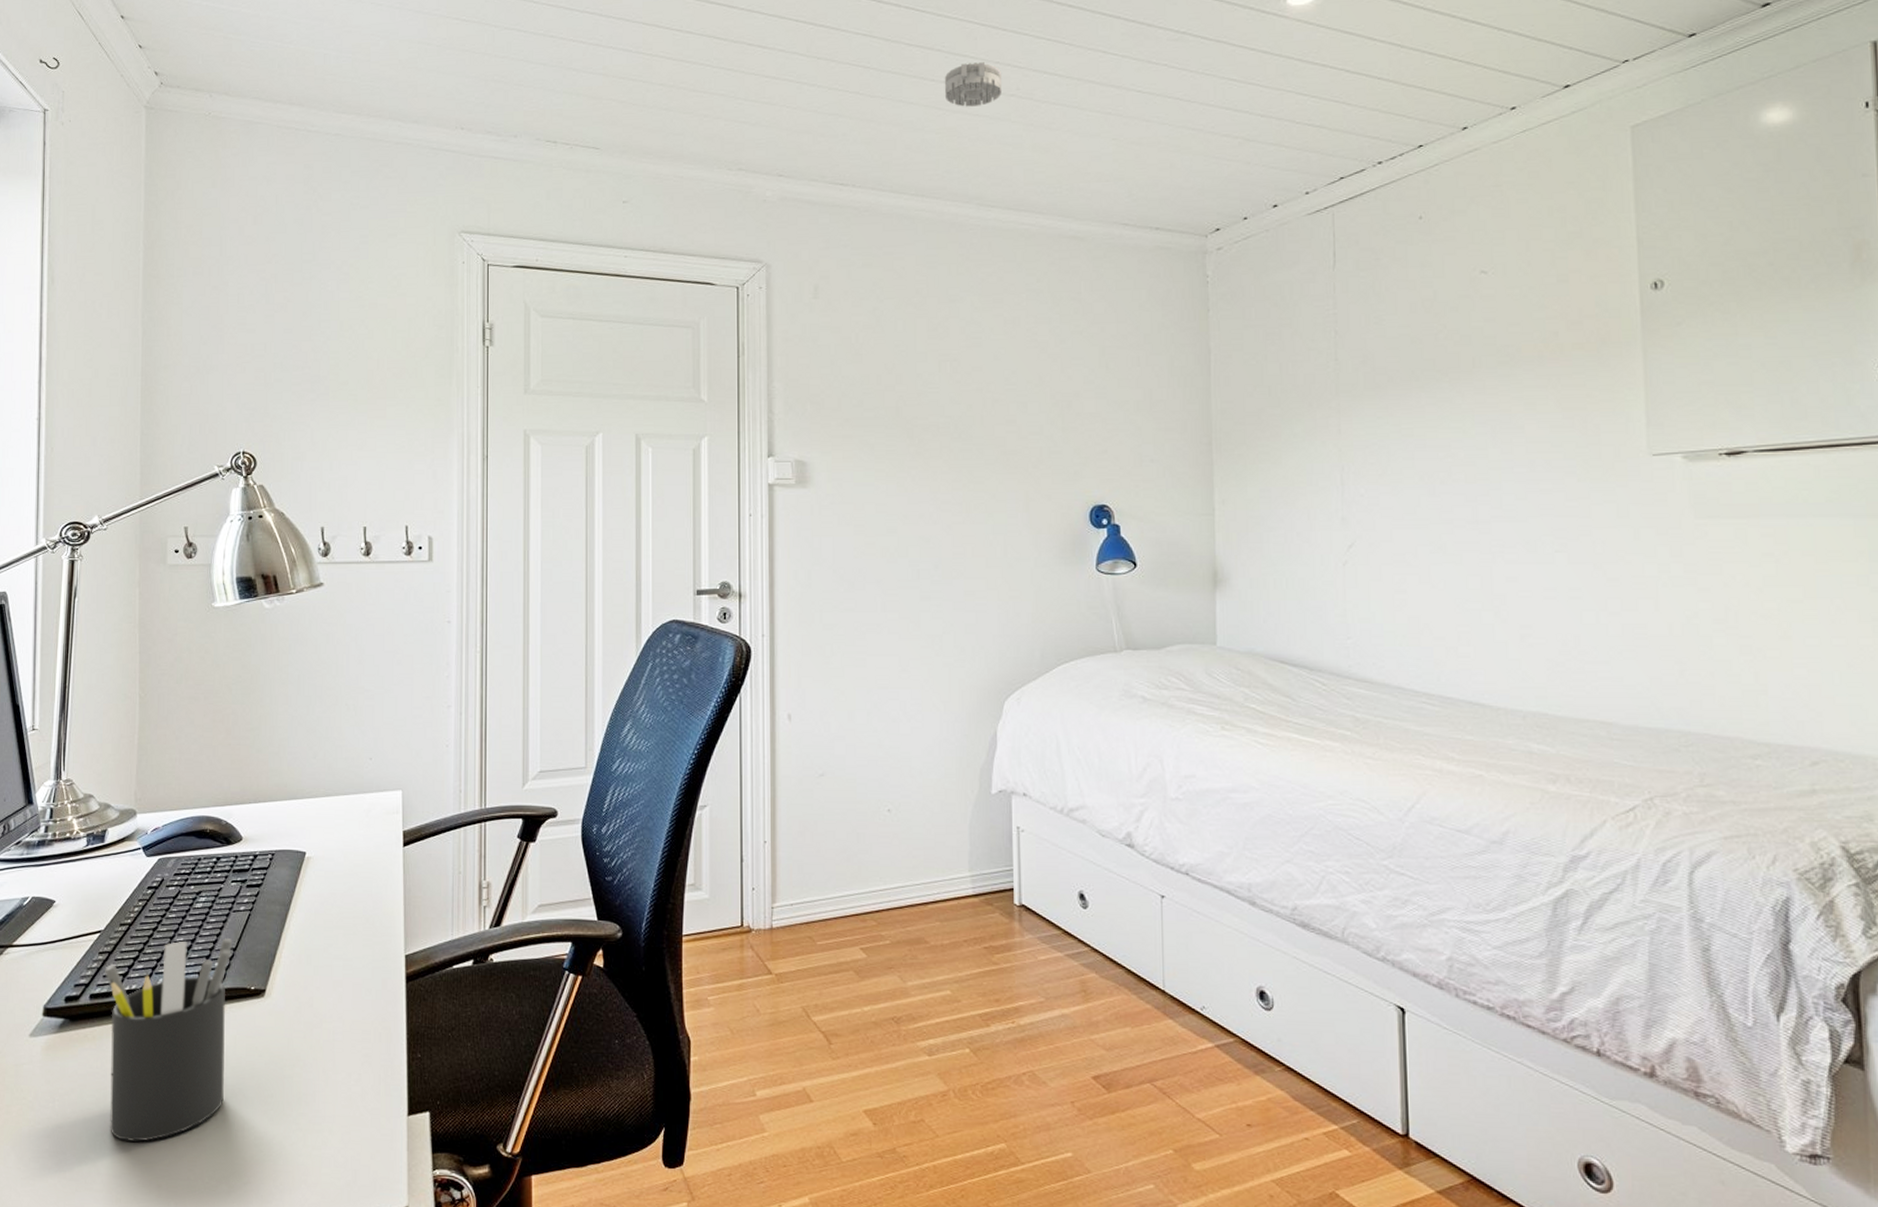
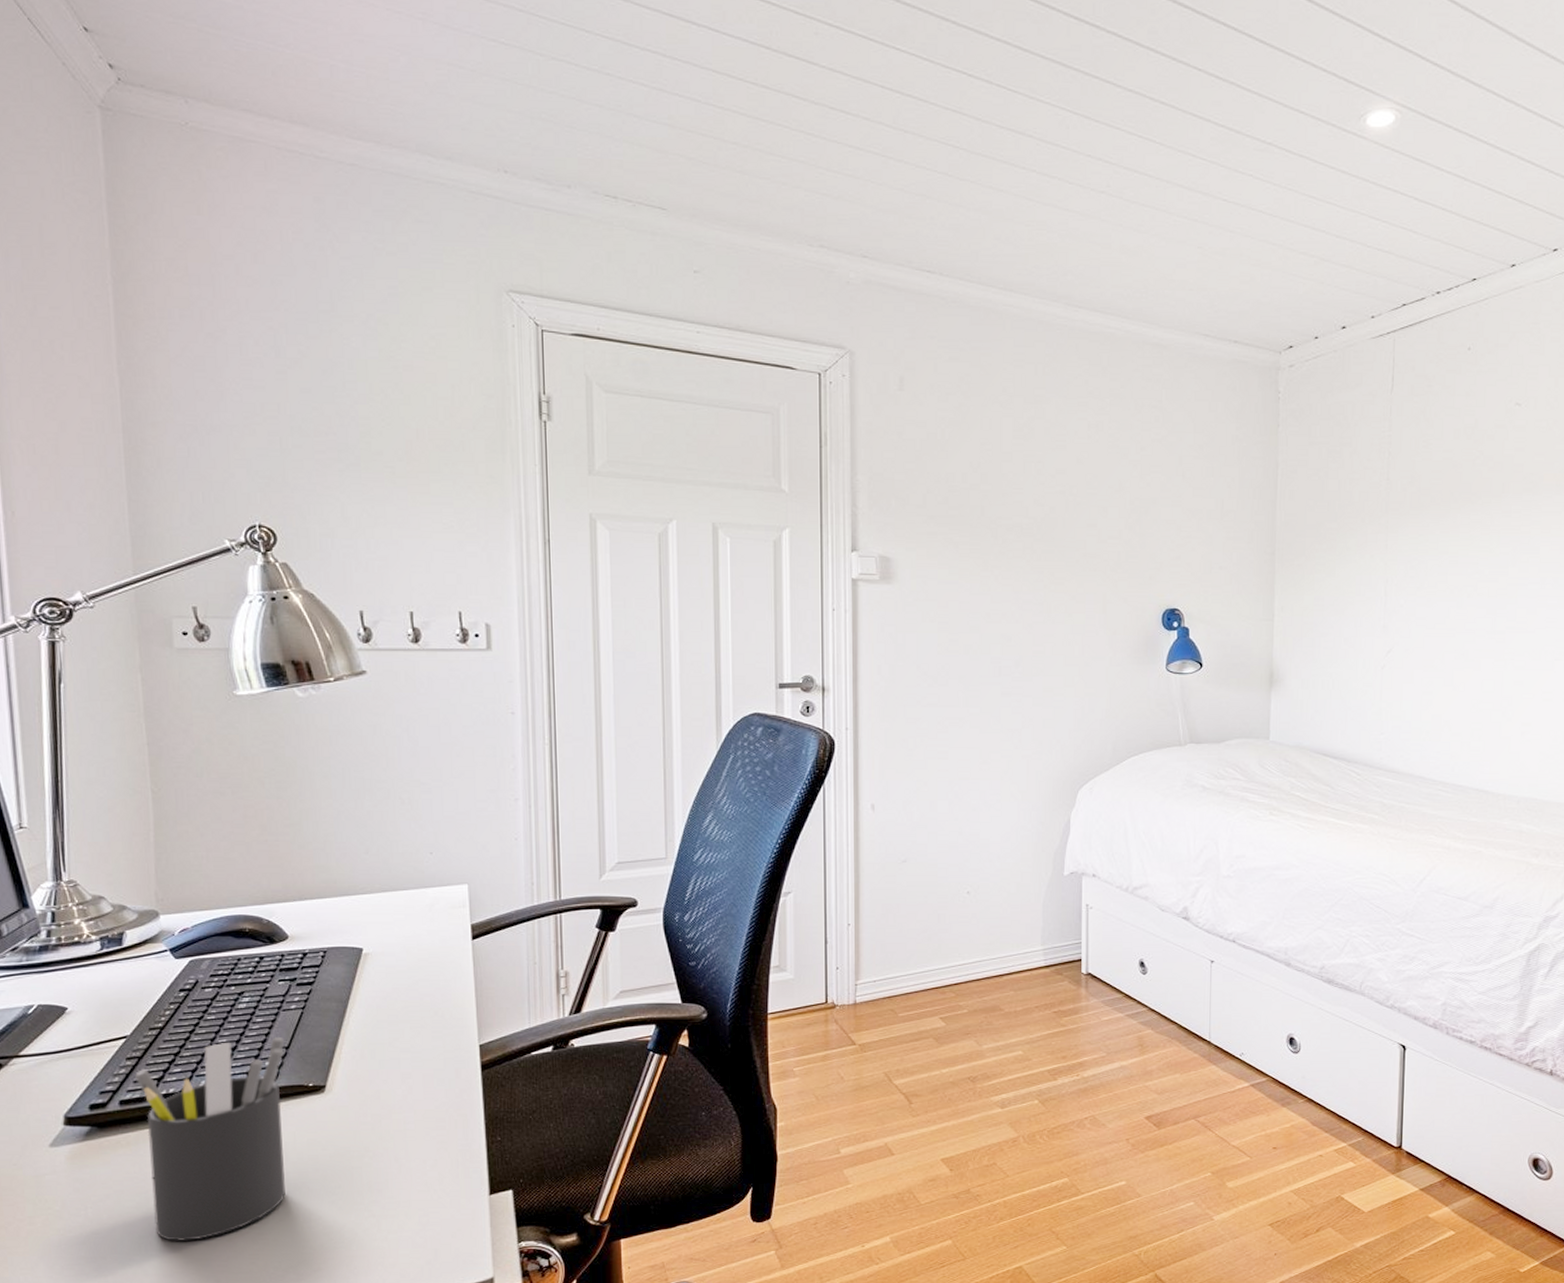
smoke detector: present [944,62,1003,107] -> none [1035,153,1093,200]

